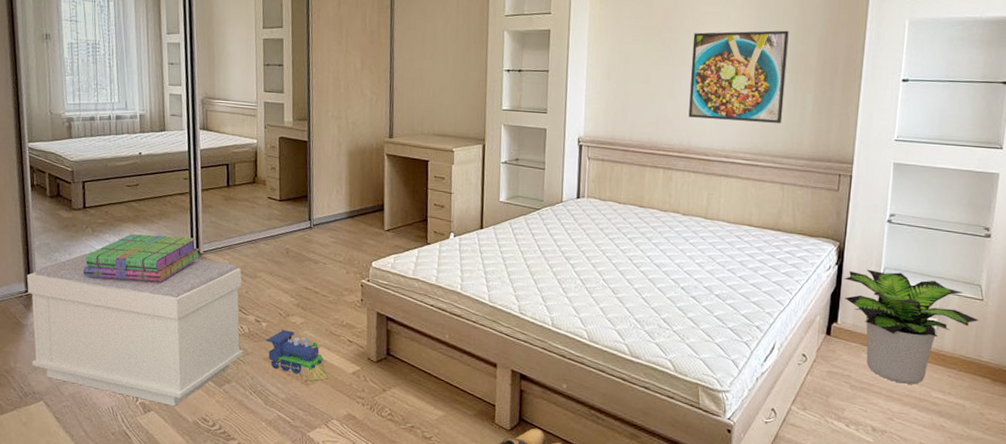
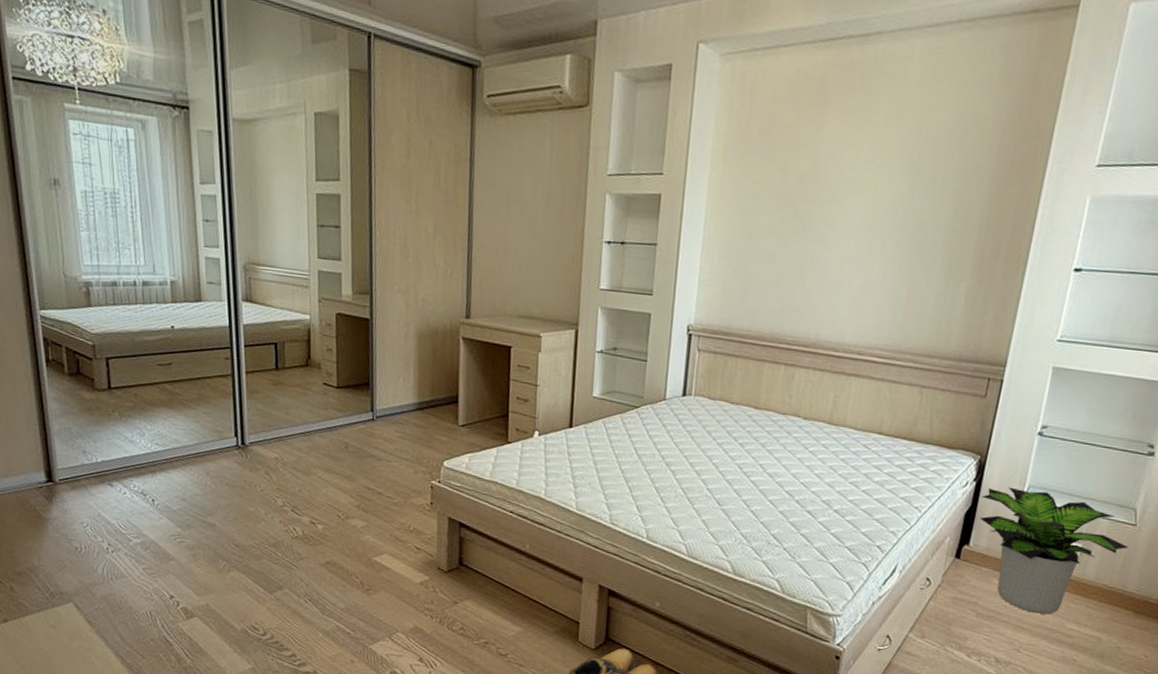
bench: present [26,251,244,406] -> none [46,438,297,612]
stack of books: present [83,233,201,282] -> none [111,420,246,476]
toy train: present [265,330,328,382] -> none [321,533,393,591]
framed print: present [688,30,789,123] -> none [819,203,947,316]

